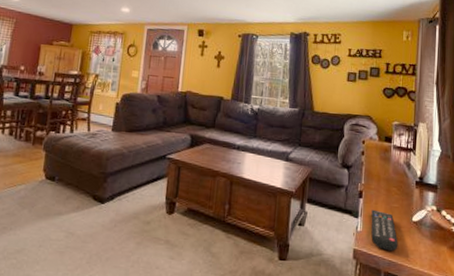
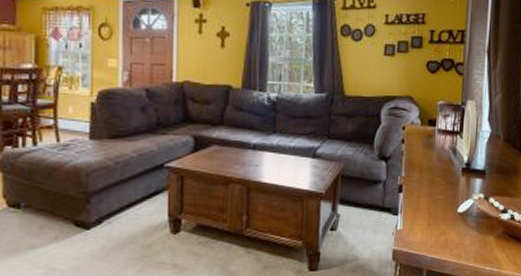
remote control: present [371,209,398,252] -> none [412,204,442,248]

